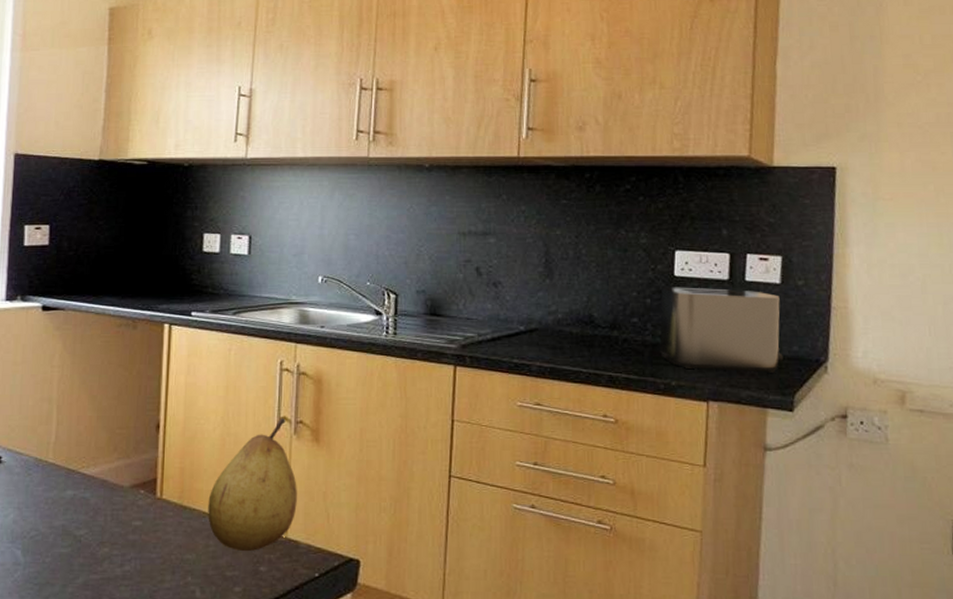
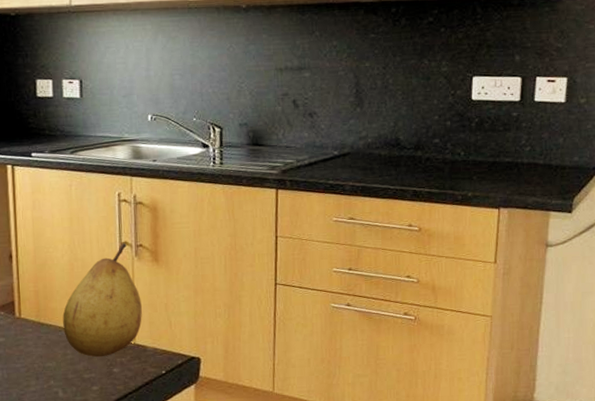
toaster: present [659,287,783,373] -> none [457,109,565,182]

